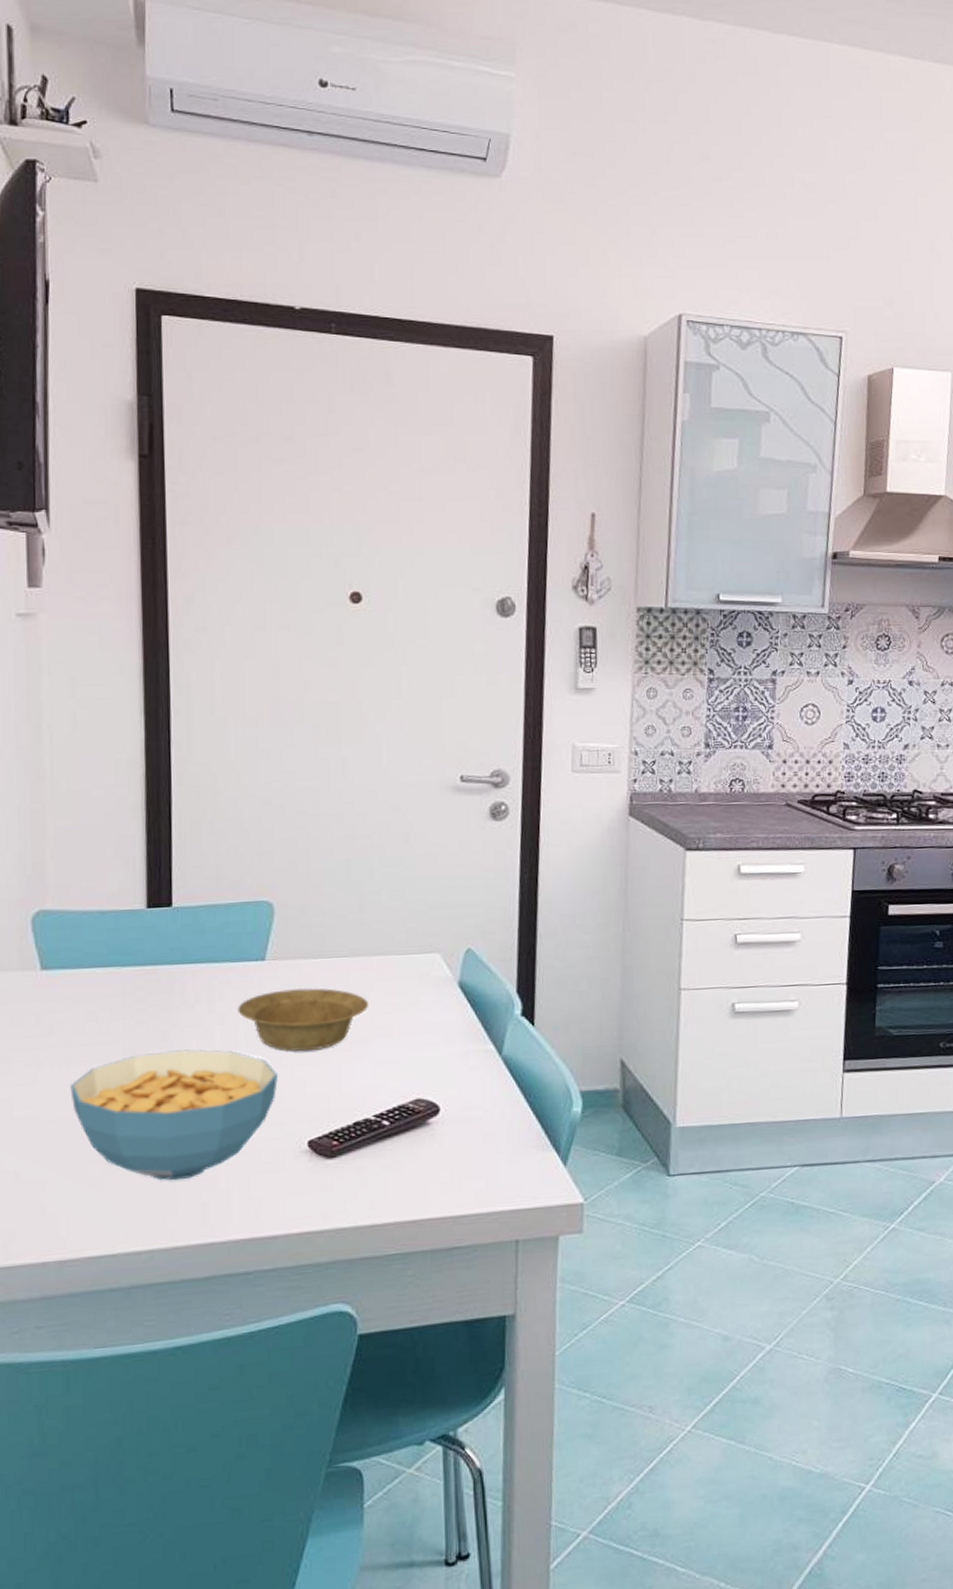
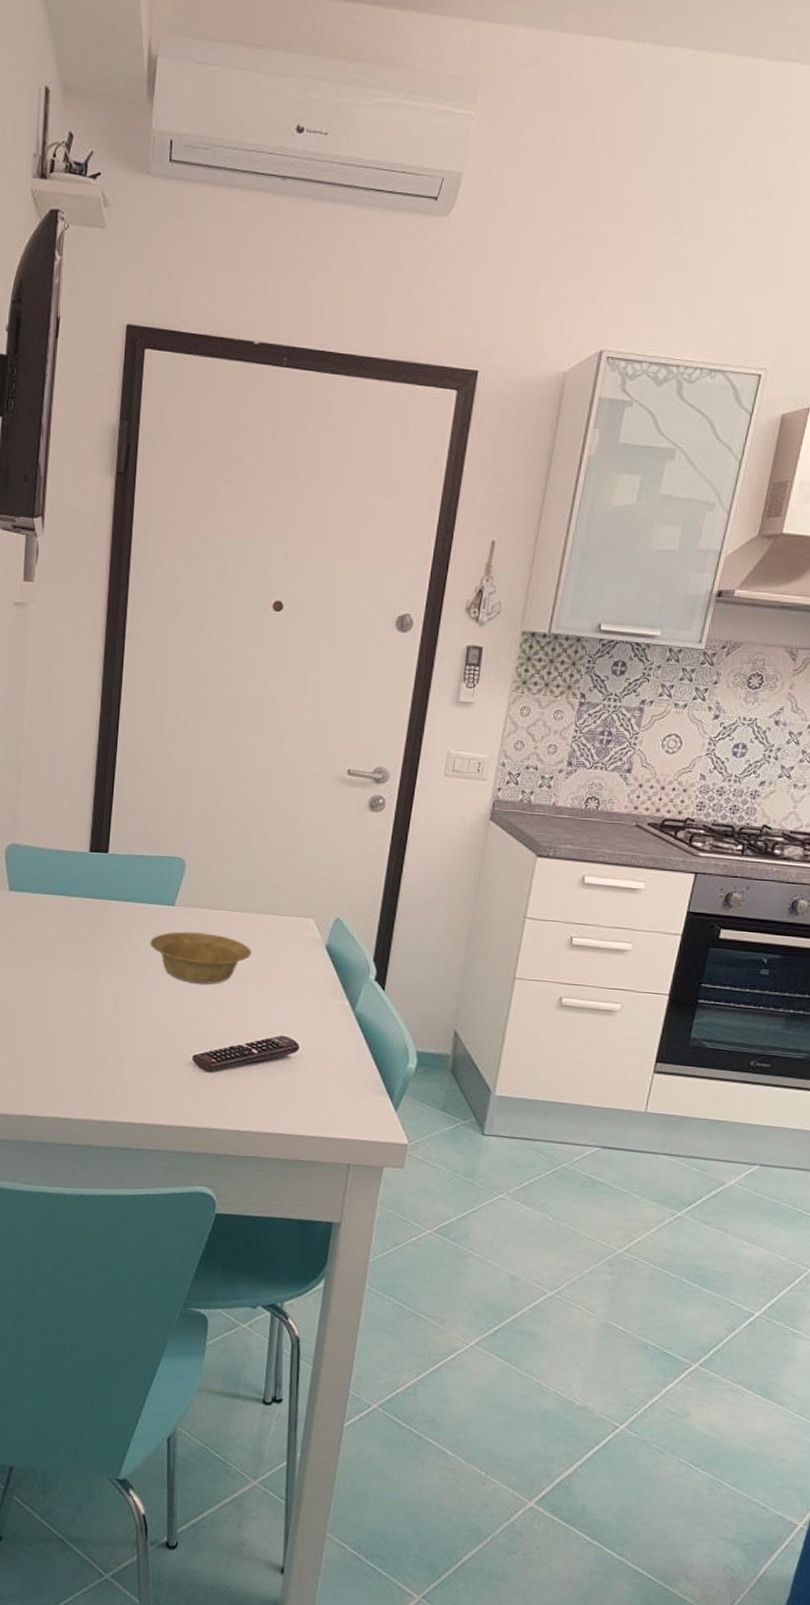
cereal bowl: present [70,1049,279,1181] -> none [22,967,176,1069]

